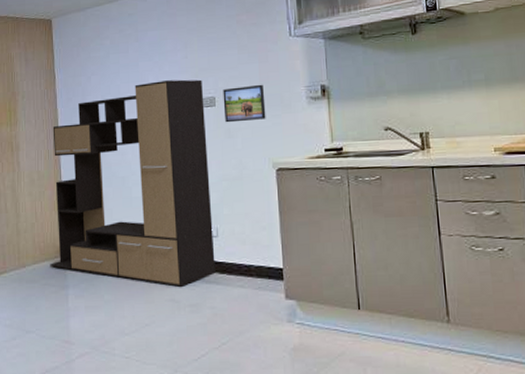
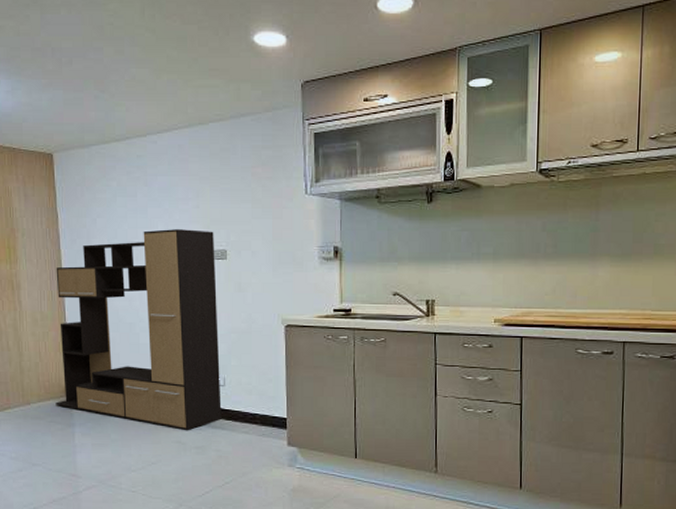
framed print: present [223,84,266,123] -> none [235,240,277,277]

